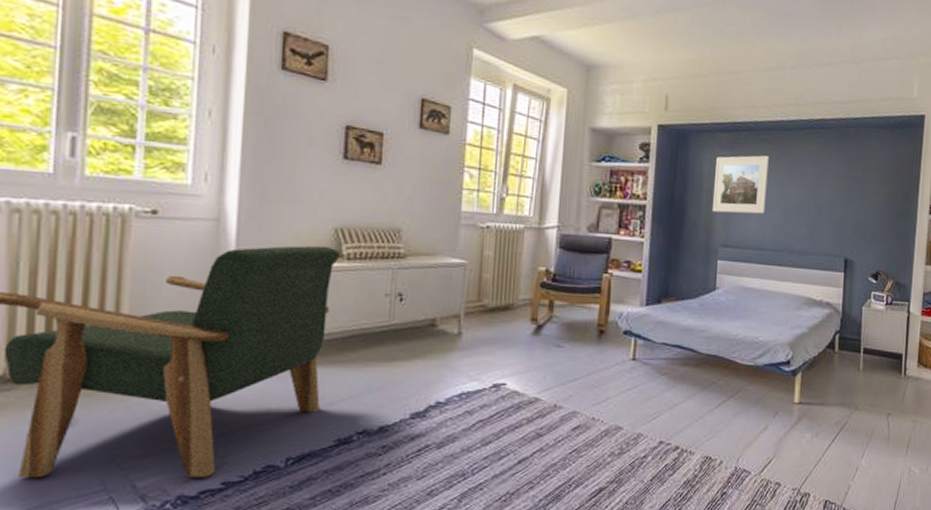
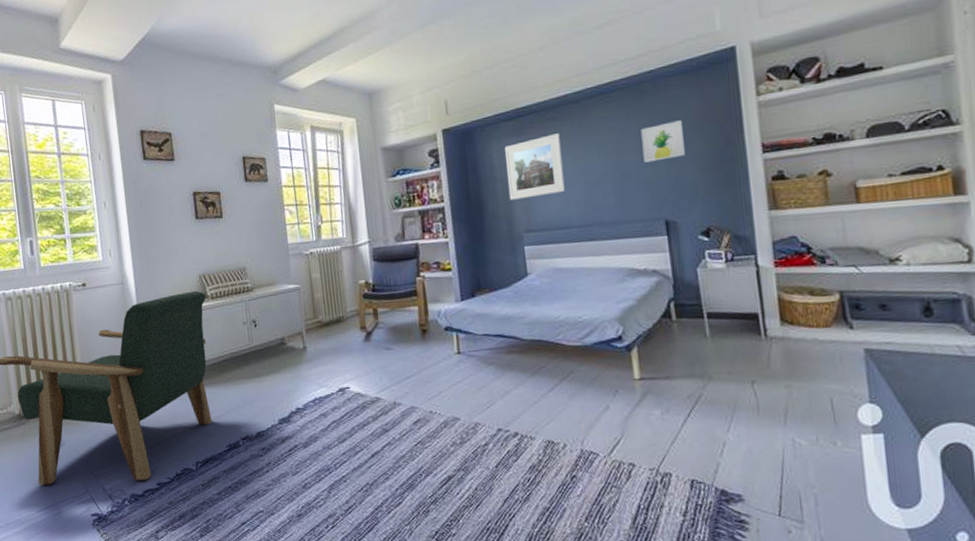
wall art: none [837,168,873,203] -> present [641,120,685,163]

